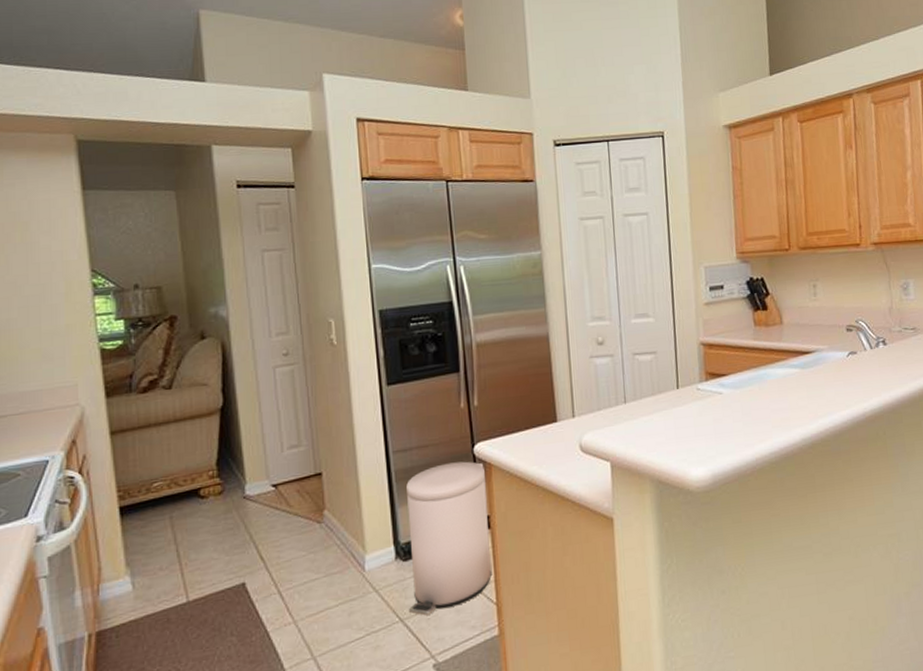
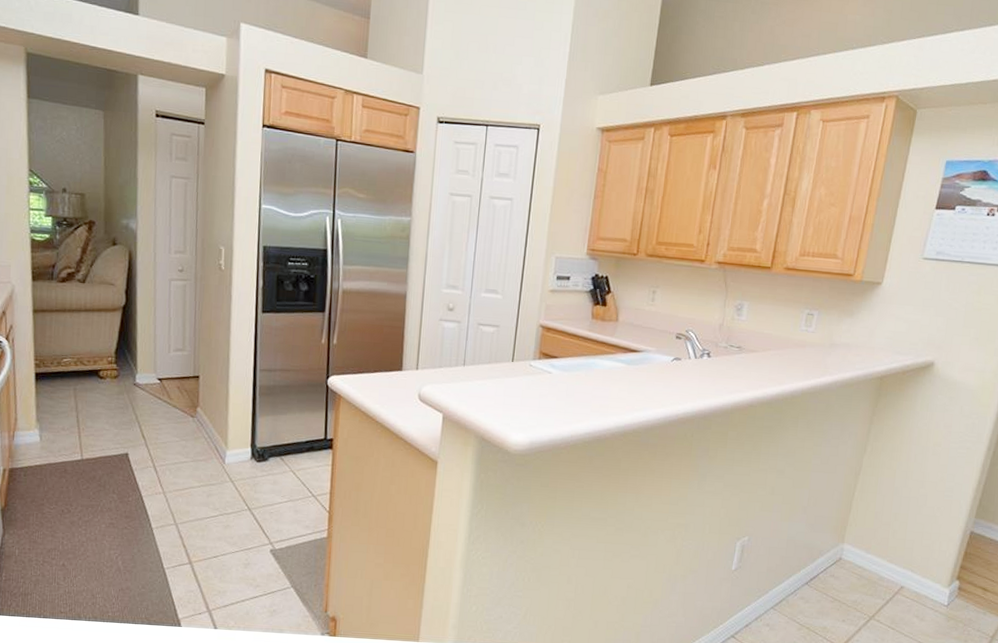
pedal bin: present [406,461,492,616] -> none [256,388,335,510]

